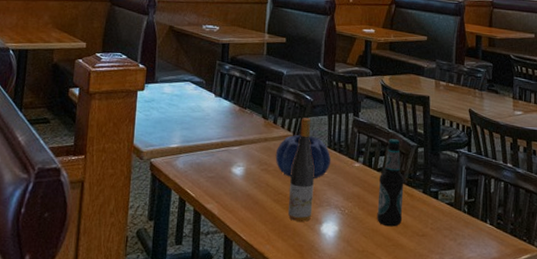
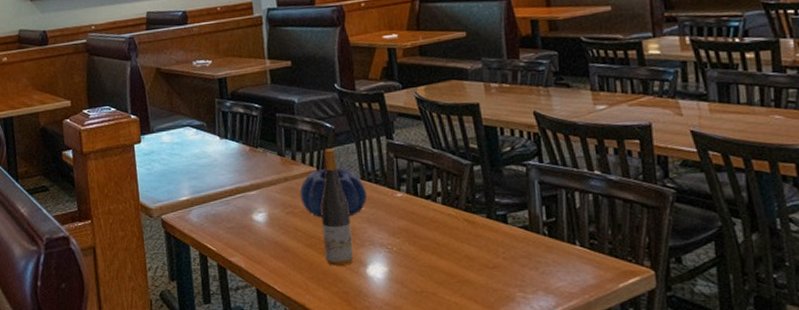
bottle: present [377,139,404,227] -> none [429,159,466,261]

